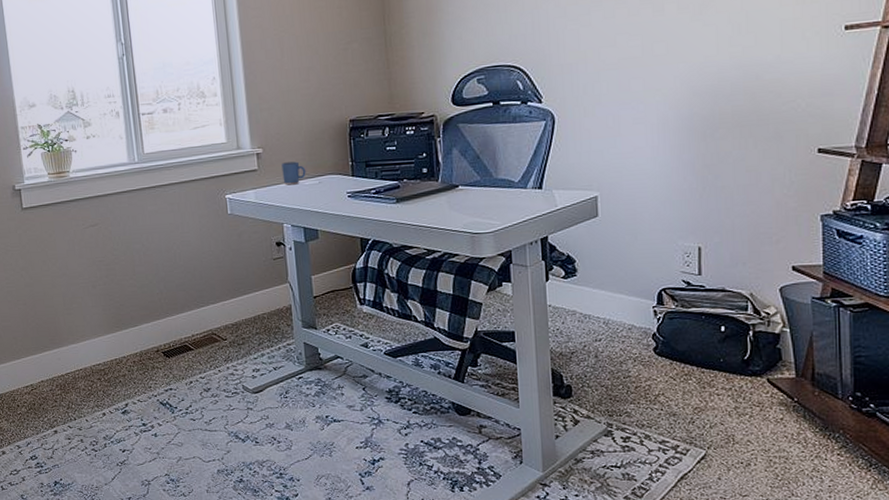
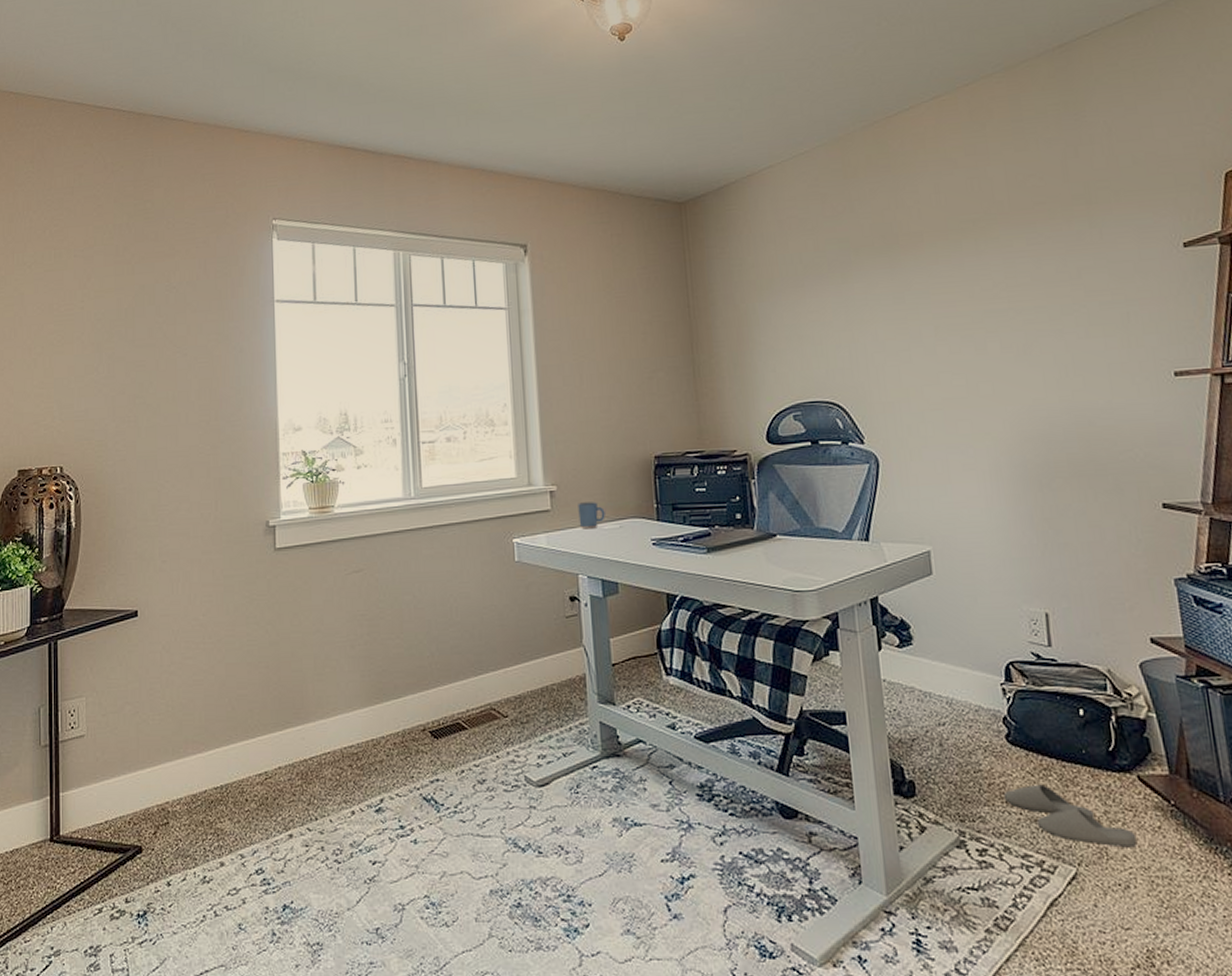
slippers: none [647,386,761,435] -> present [1003,784,1138,848]

